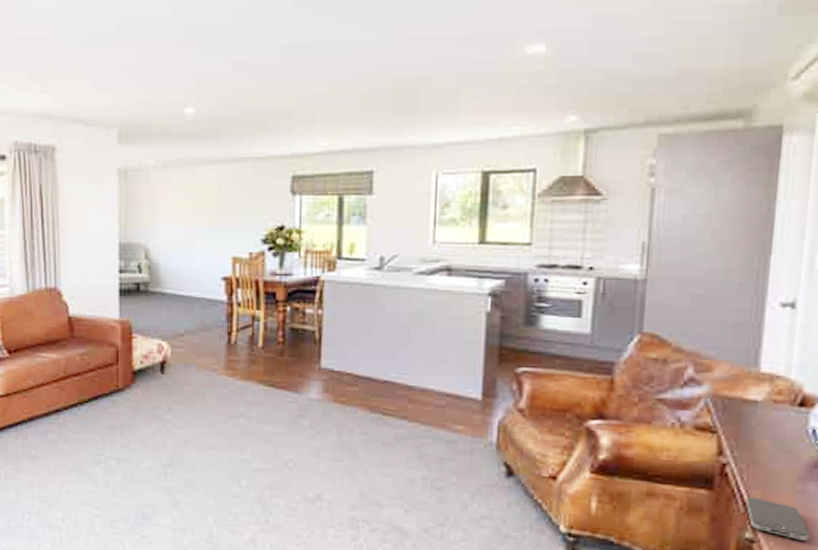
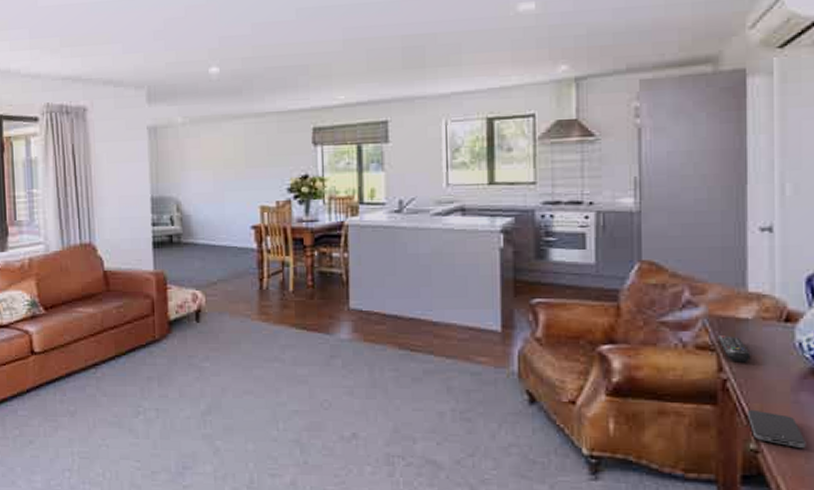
remote control: none [720,417,756,447] -> present [717,336,751,363]

